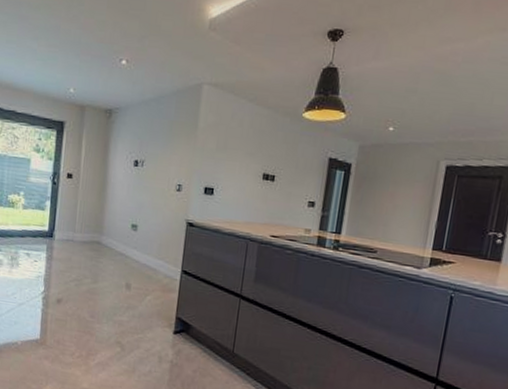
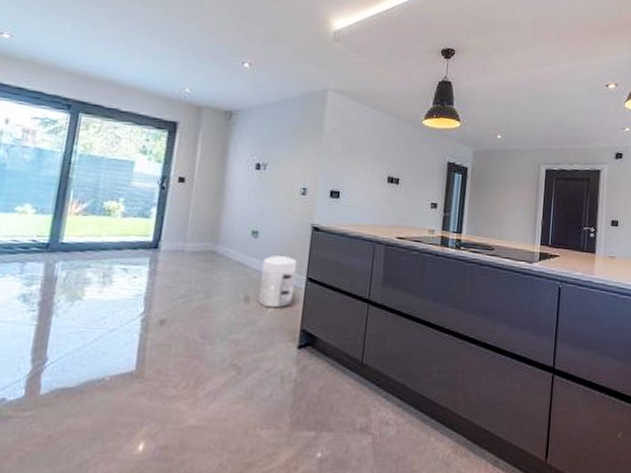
waste bin: none [138,246,172,297] -> present [258,253,296,308]

